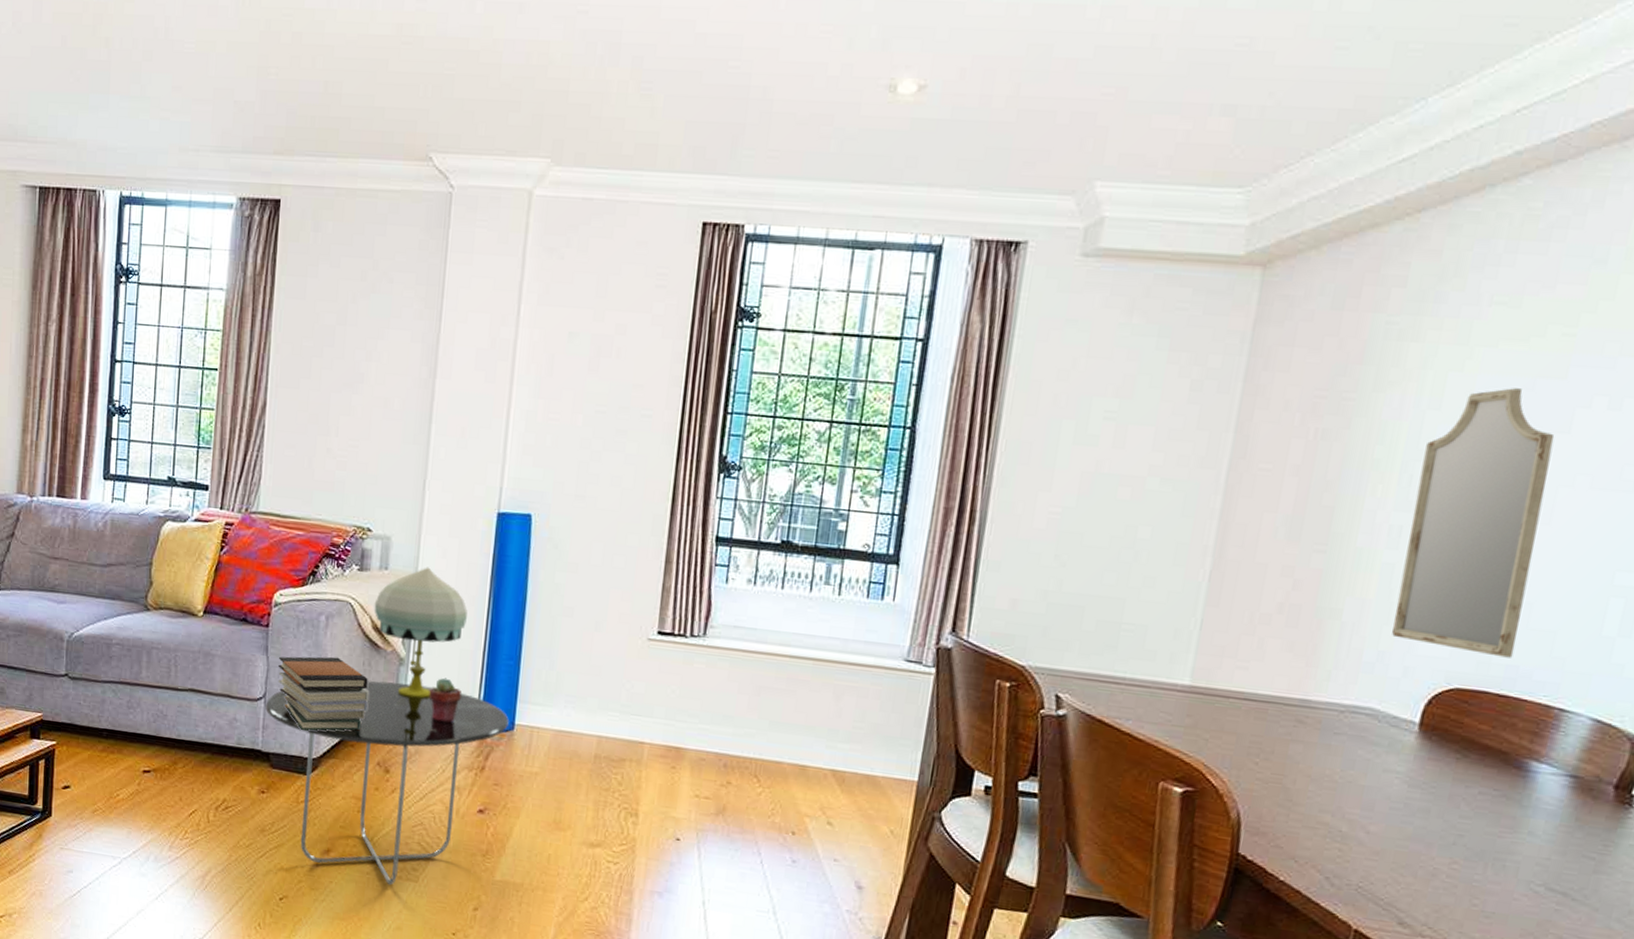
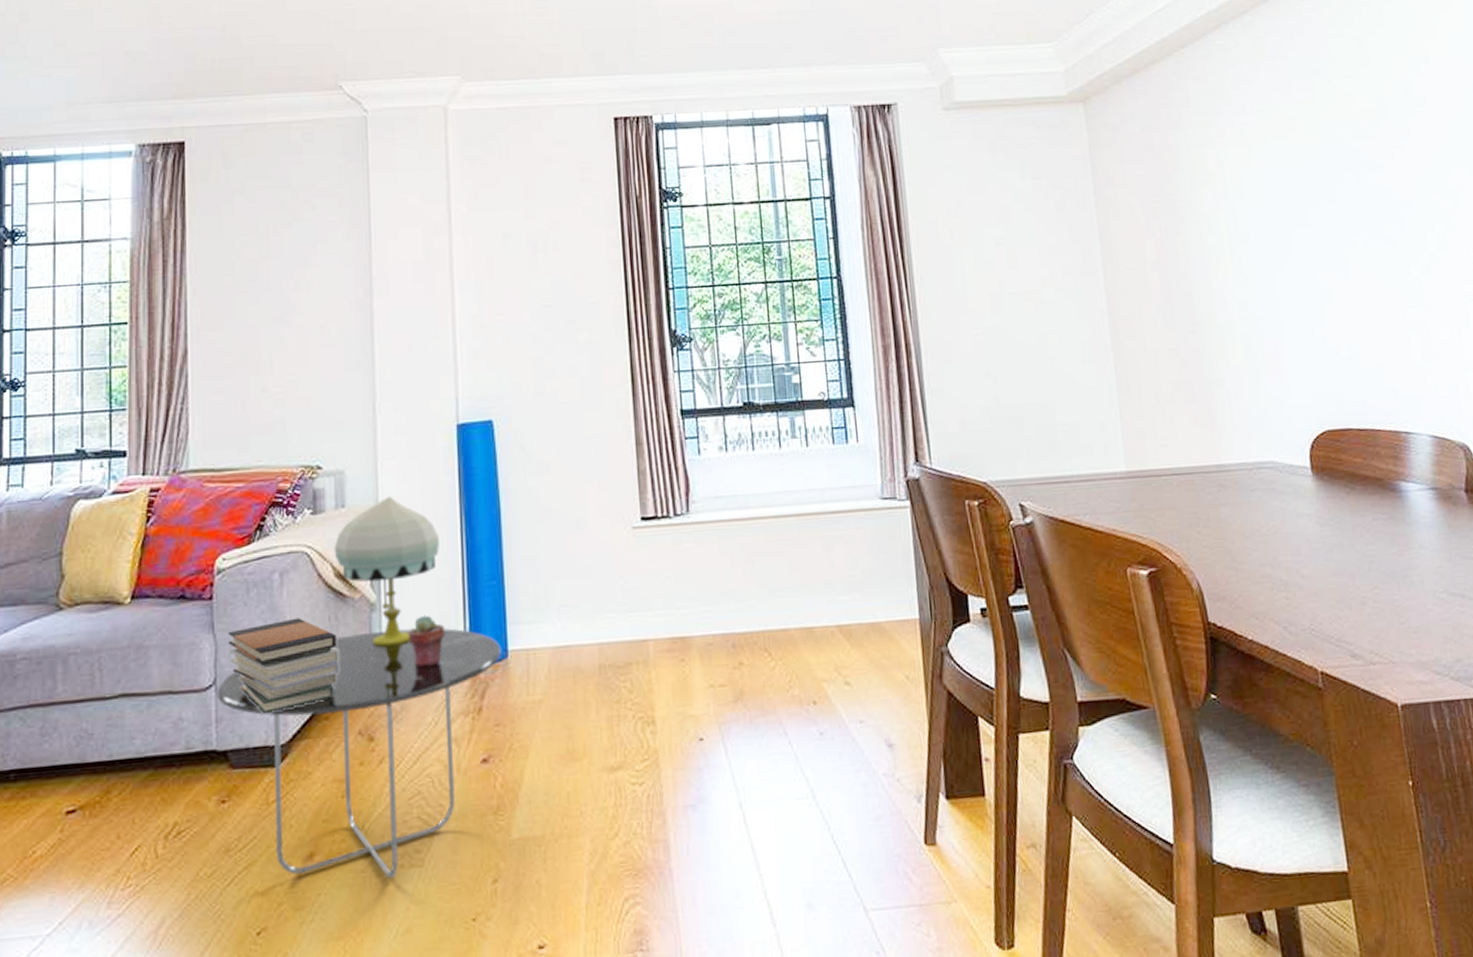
home mirror: present [1392,388,1555,658] -> none [1243,175,1359,397]

